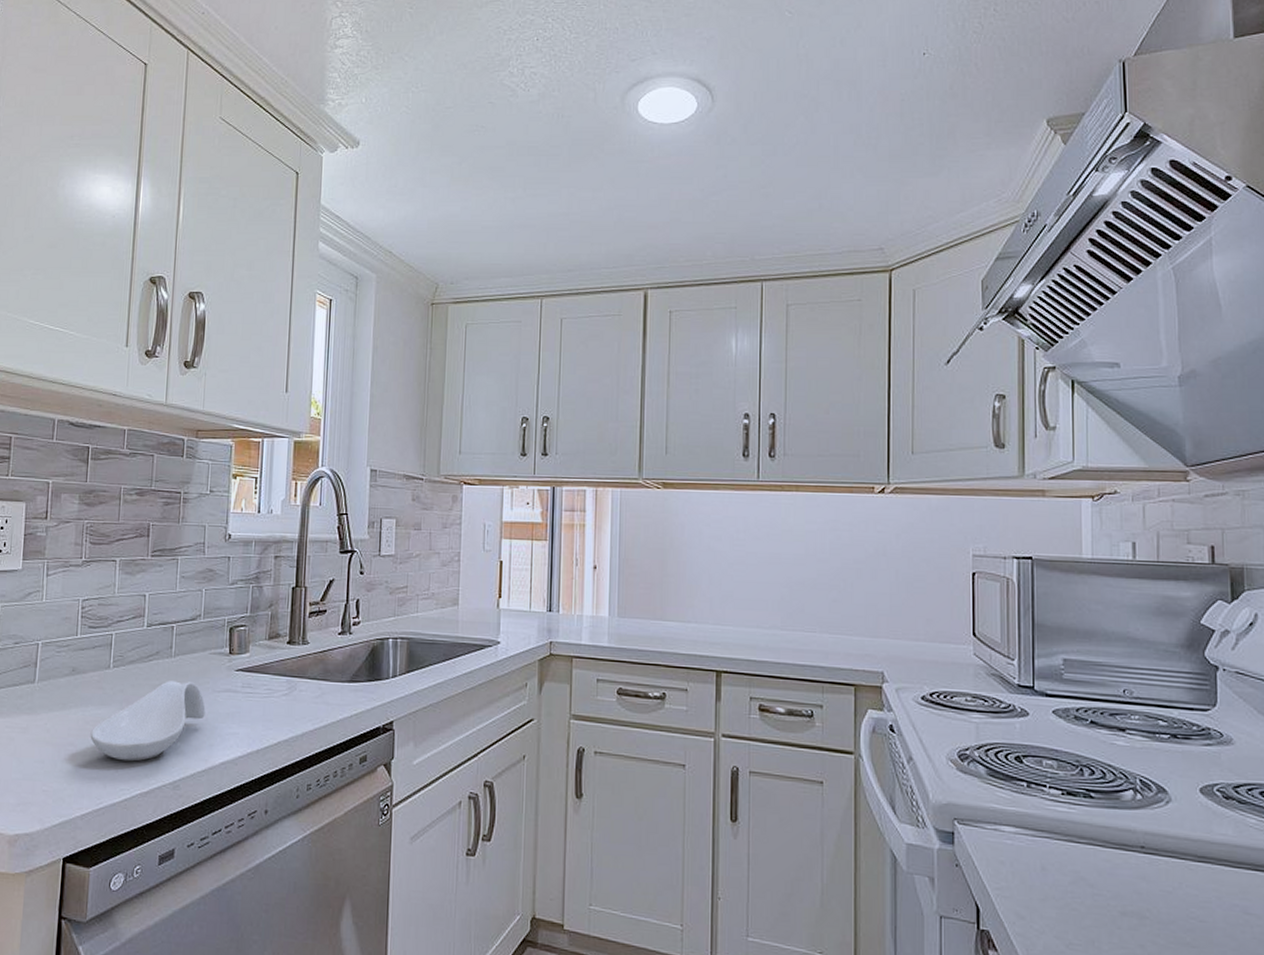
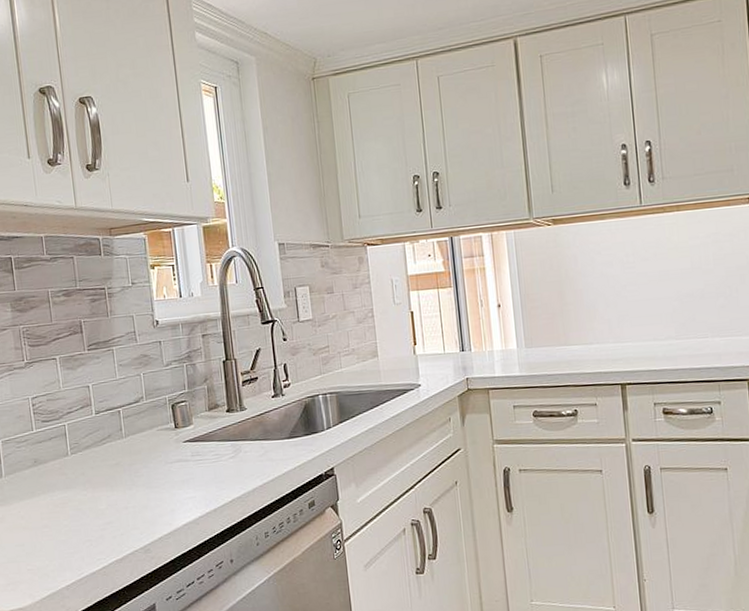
spoon rest: present [90,681,206,762] -> none [61,457,163,535]

